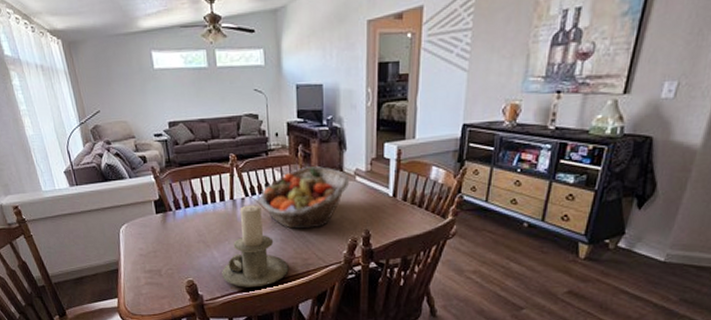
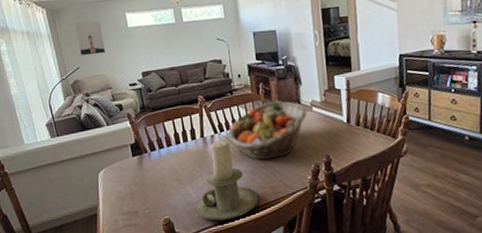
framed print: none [94,58,129,99] -> present [75,20,106,56]

